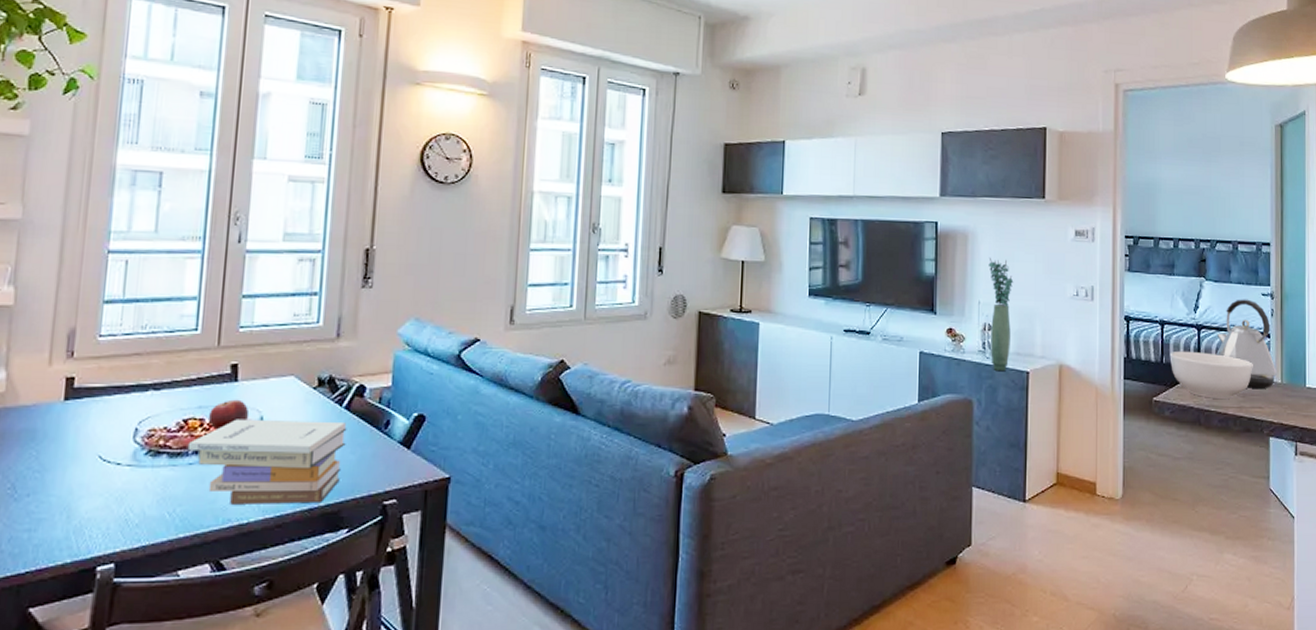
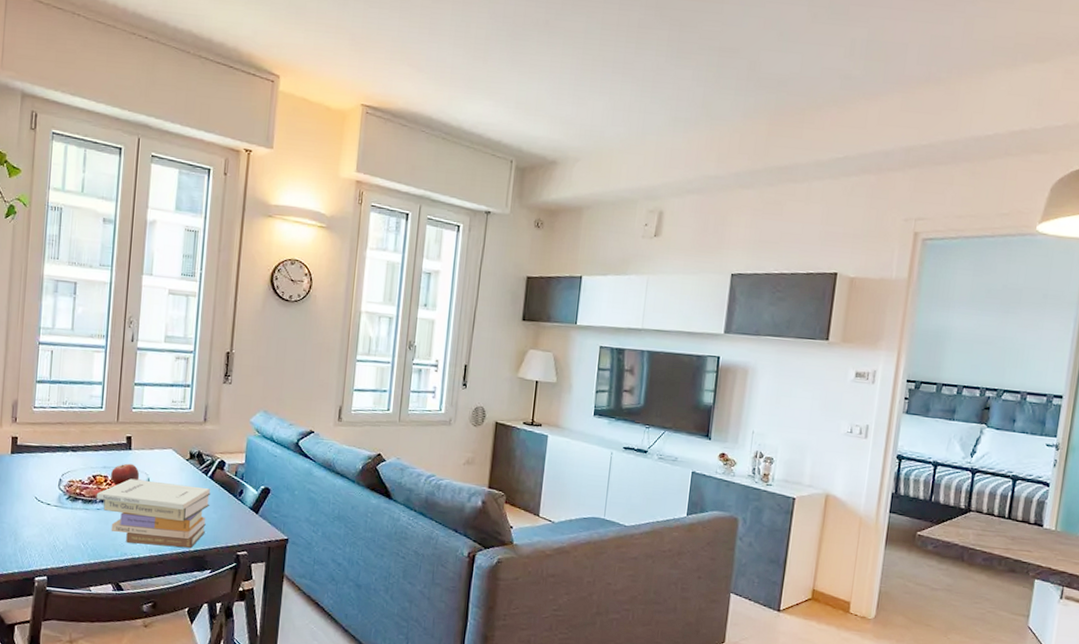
vase: present [988,257,1014,372] -> none [759,392,789,496]
bowl: present [1170,351,1253,400] -> none [939,491,1027,541]
kettle: present [1216,299,1277,388] -> none [989,447,1052,534]

